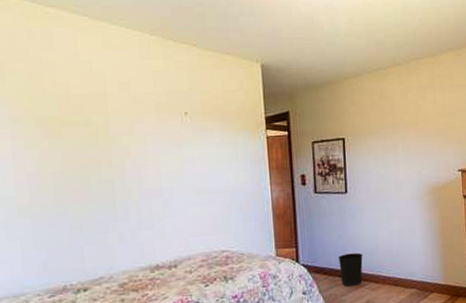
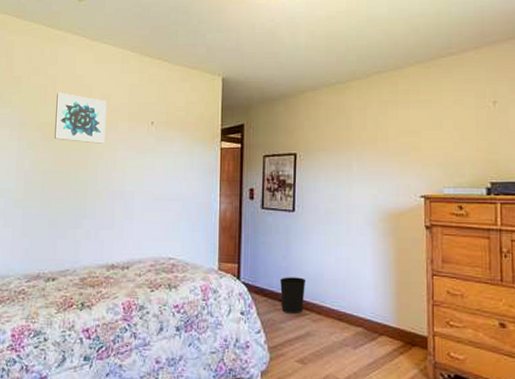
wall art: none [58,82,130,139] -> present [53,93,107,144]

